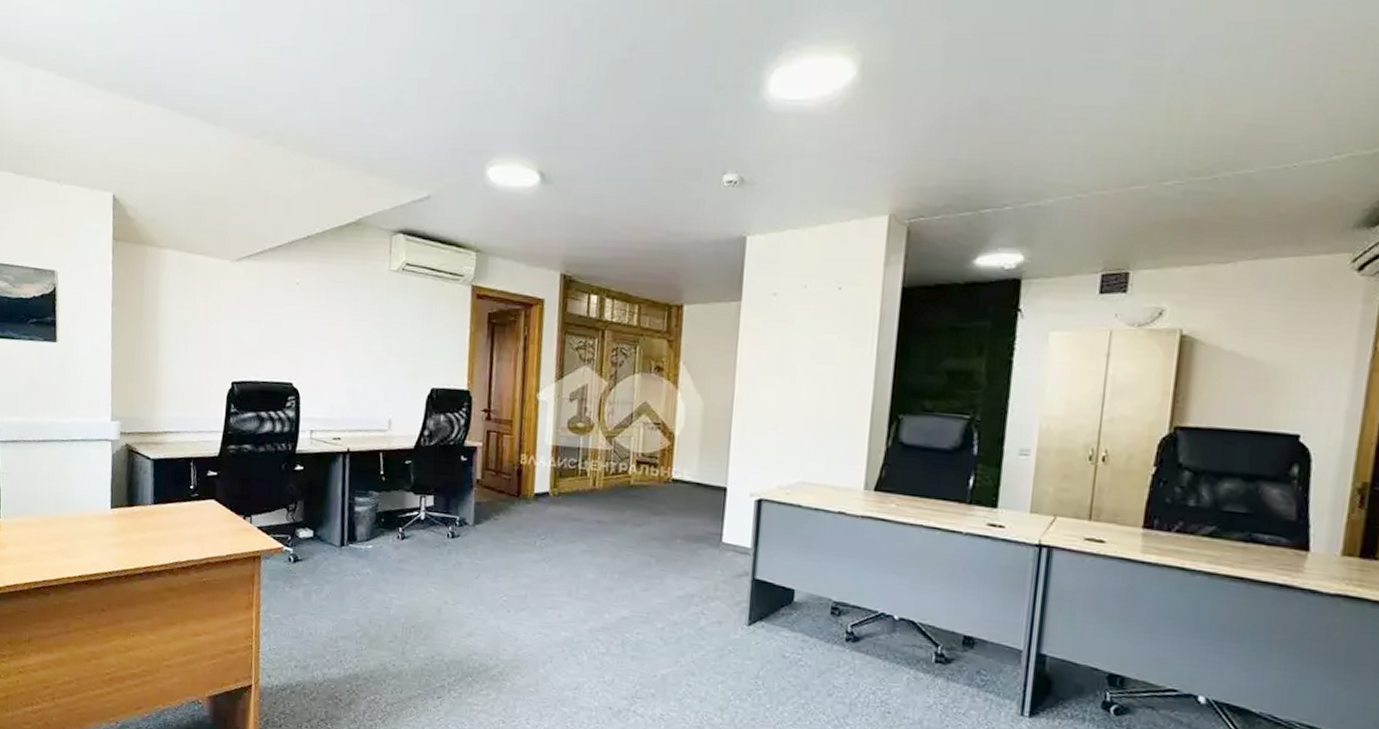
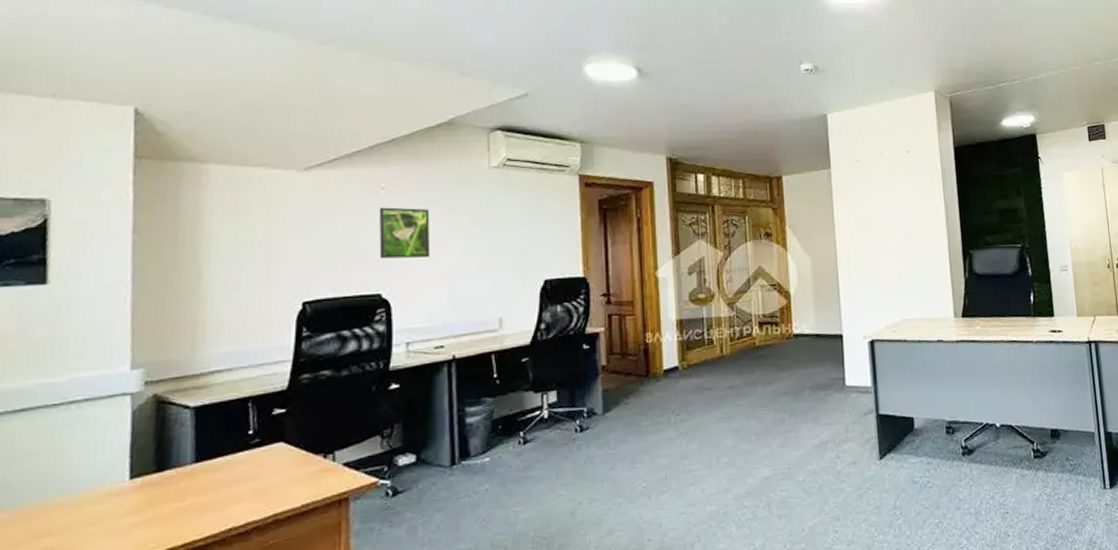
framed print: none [292,302,336,353] -> present [379,207,431,259]

